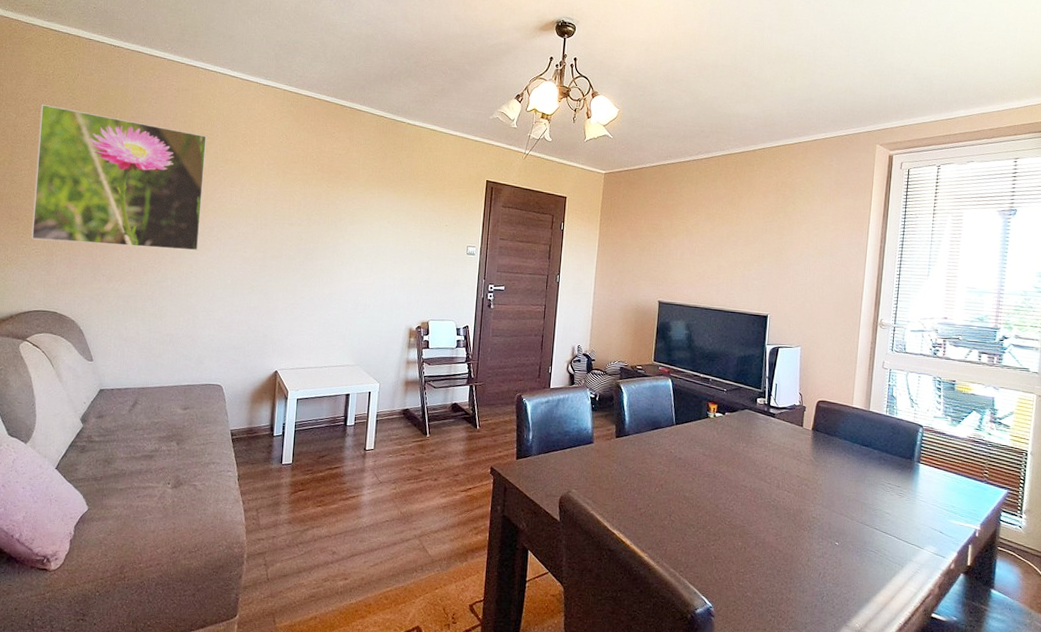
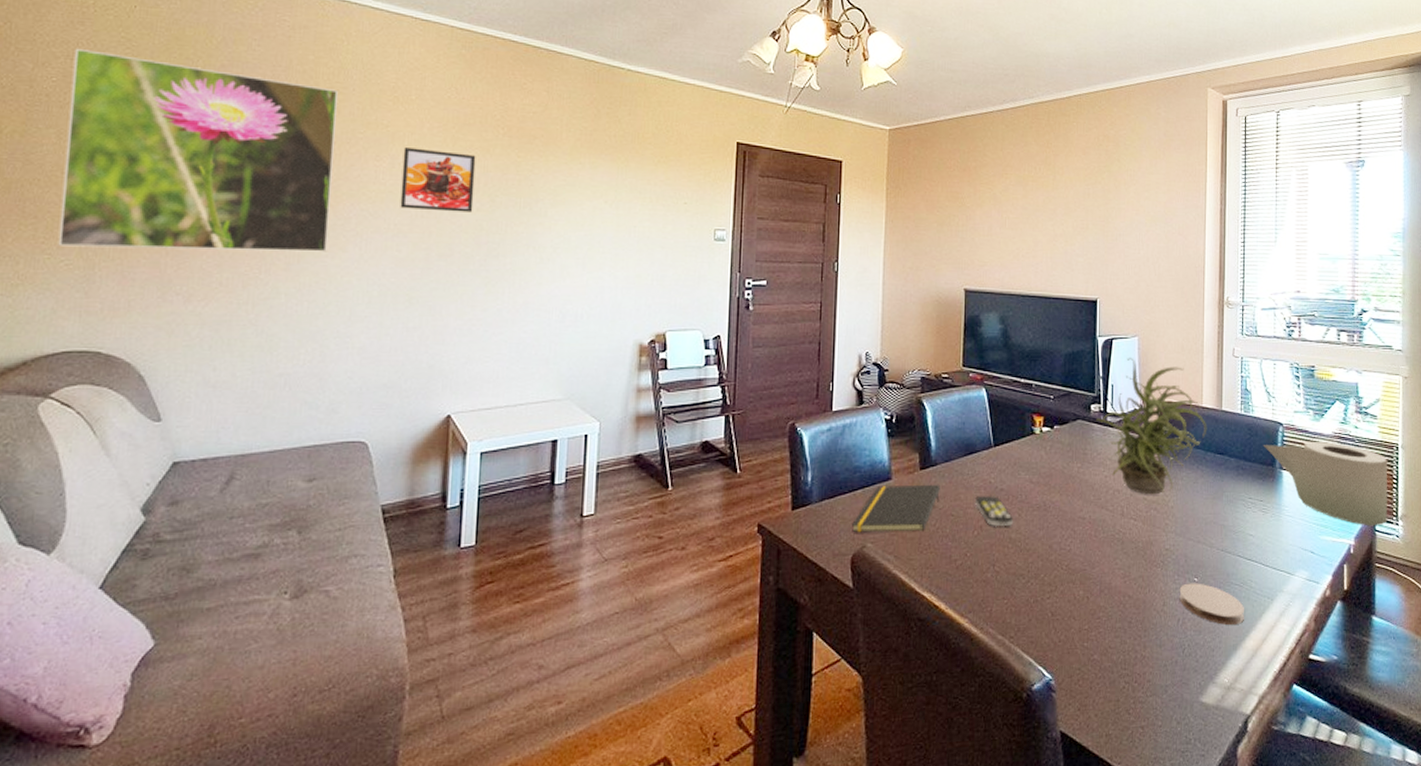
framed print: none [246,178,299,227] -> present [400,148,476,213]
notepad: none [561,447,631,485] -> present [852,484,940,532]
remote control: none [658,461,688,488] -> present [975,495,1013,527]
potted plant: none [761,362,856,474] -> present [1096,357,1207,495]
coaster: none [821,545,877,583] -> present [1179,583,1244,626]
toilet paper roll: none [903,442,1017,517] -> present [1263,441,1388,526]

